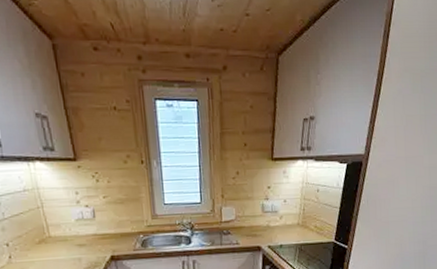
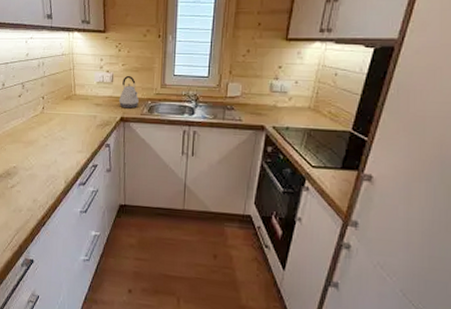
kettle: none [106,208,129,246] -> present [119,75,139,109]

